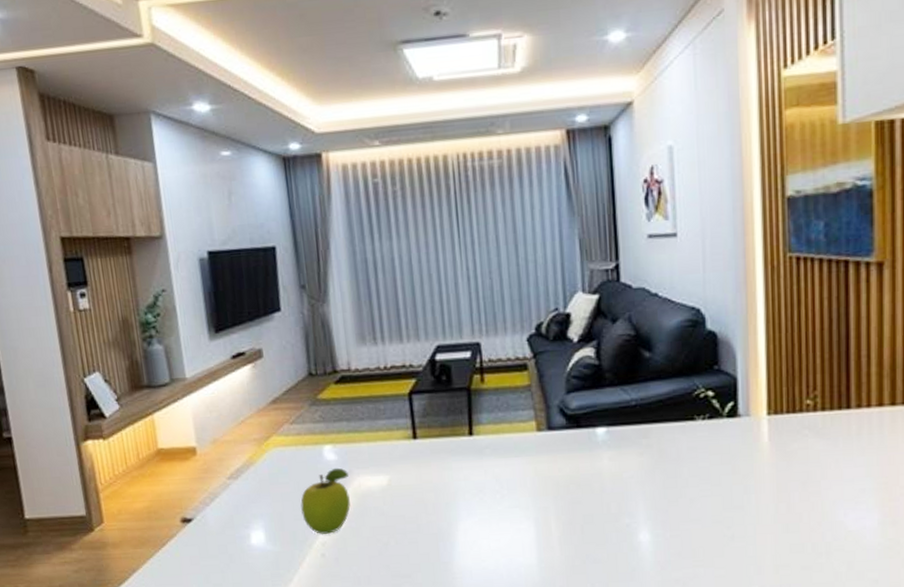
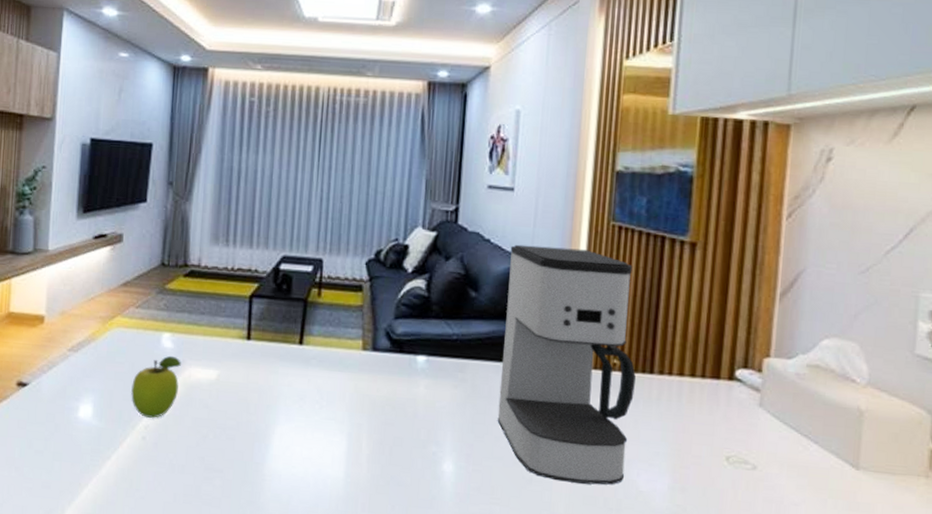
coffee maker: none [681,288,832,534] -> present [497,244,636,485]

